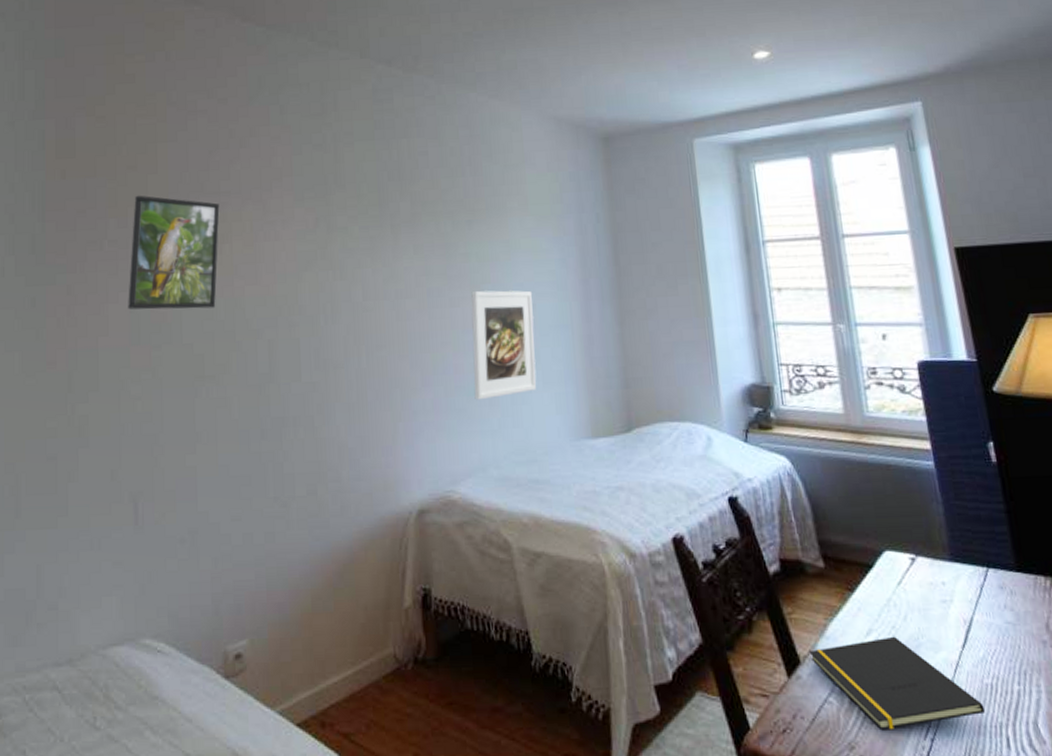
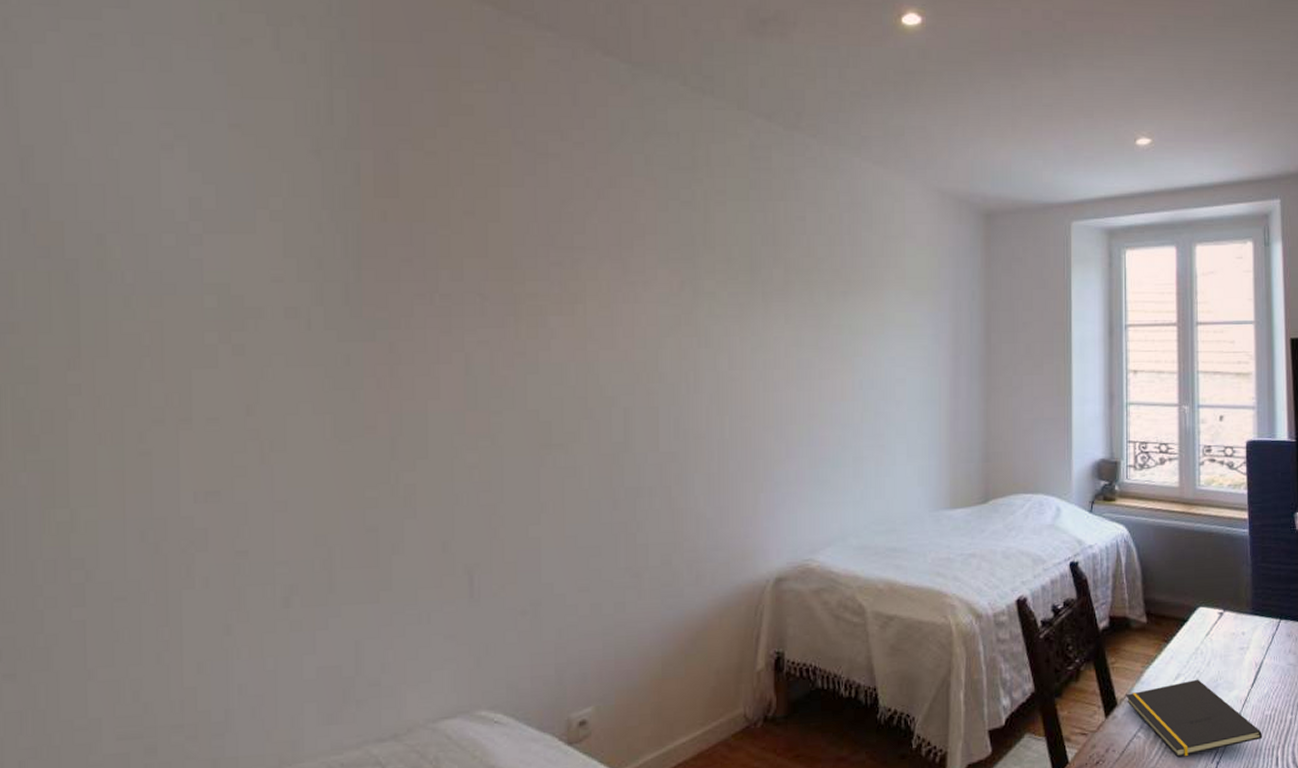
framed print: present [128,195,220,310] -> none [463,245,573,373]
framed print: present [471,290,537,400] -> none [838,363,904,472]

